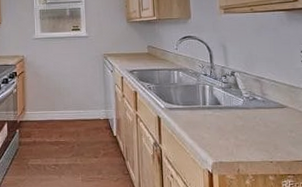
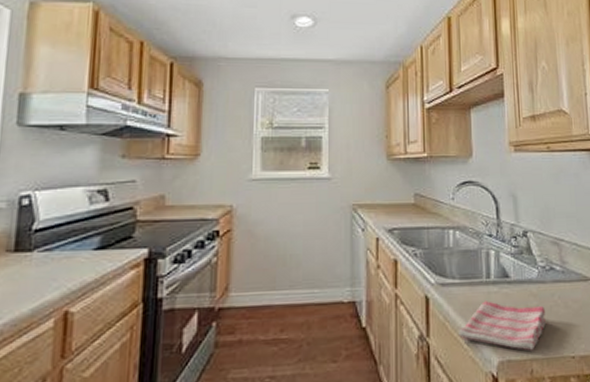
dish towel: none [183,121,249,156] -> present [459,301,546,351]

